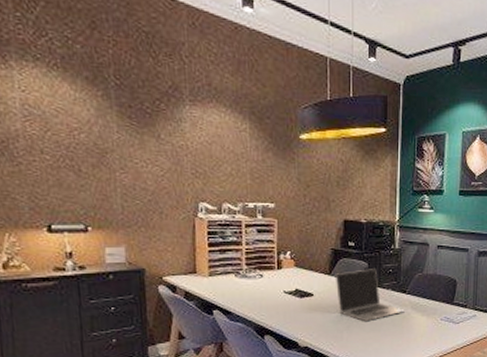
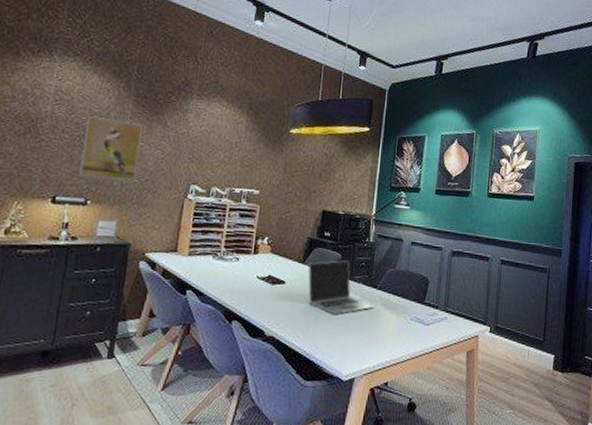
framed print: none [67,133,136,203] -> present [79,116,143,181]

